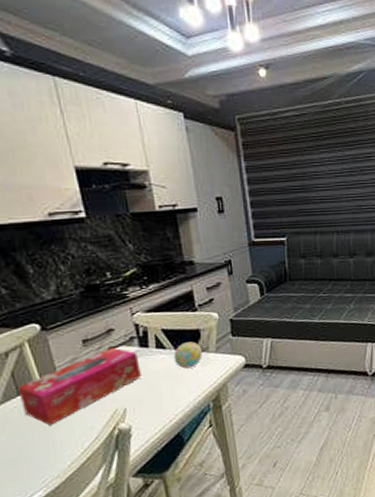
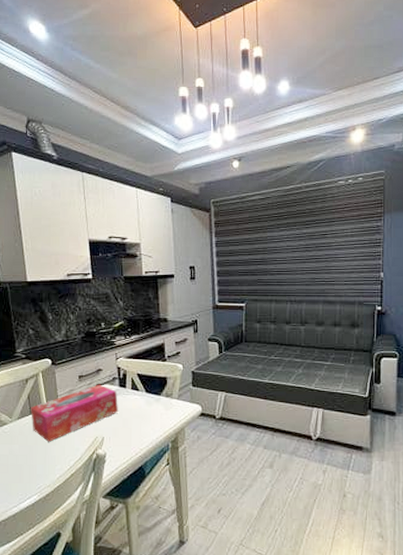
decorative ball: present [173,341,202,369] -> none [144,387,167,410]

